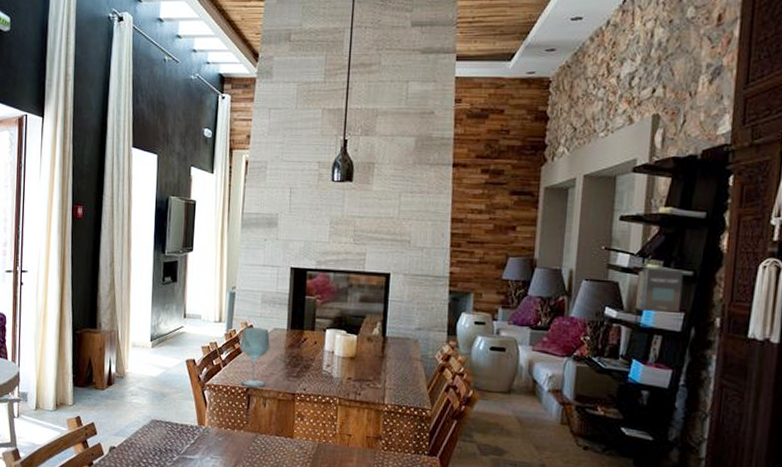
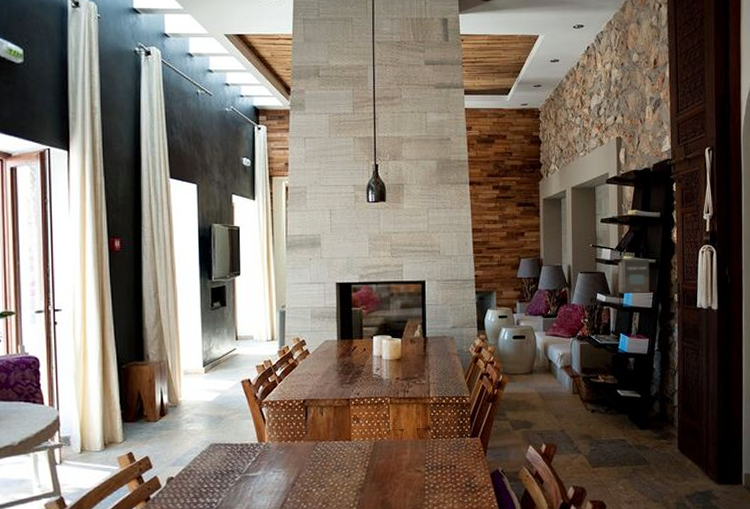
wine glass: present [240,327,271,387] -> none [293,342,323,398]

